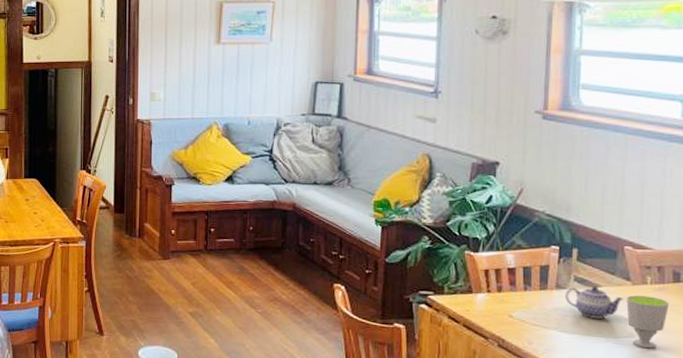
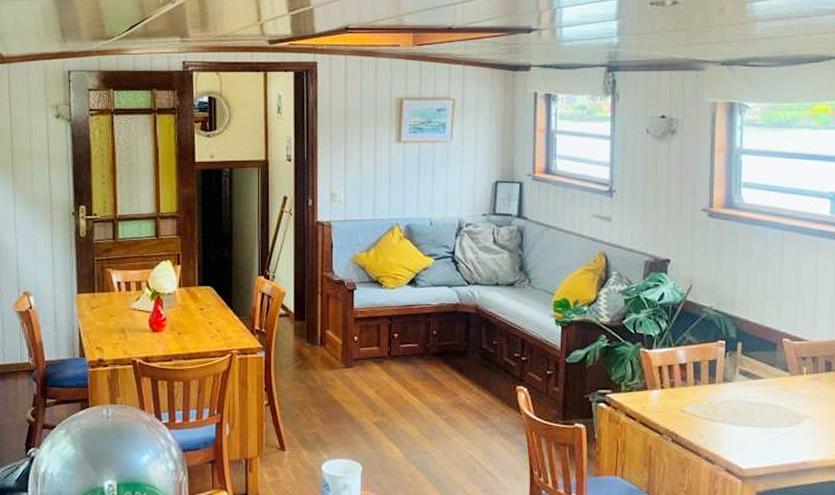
teapot: present [565,286,625,319] -> none [731,378,784,410]
cup: present [626,295,669,349] -> none [785,386,822,437]

